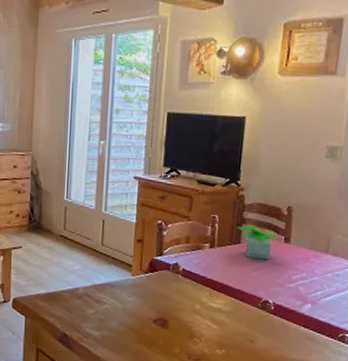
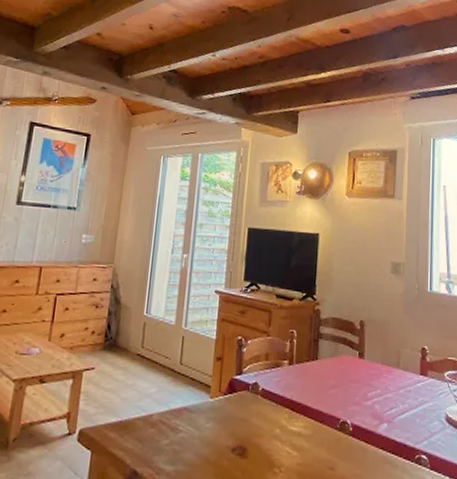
potted plant: present [236,223,277,260] -> none [313,338,352,377]

